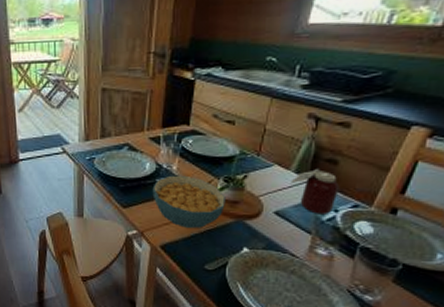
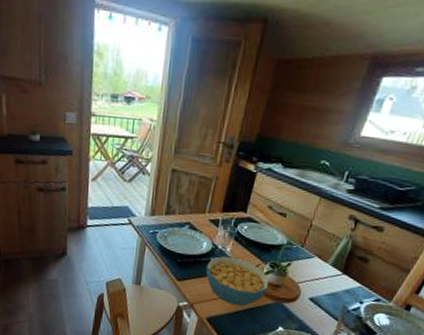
jar: present [290,168,340,214] -> none [326,263,367,305]

